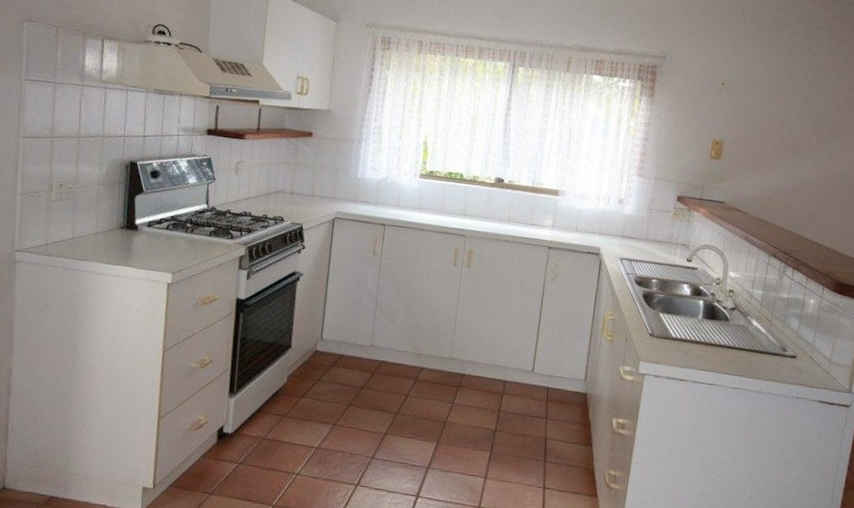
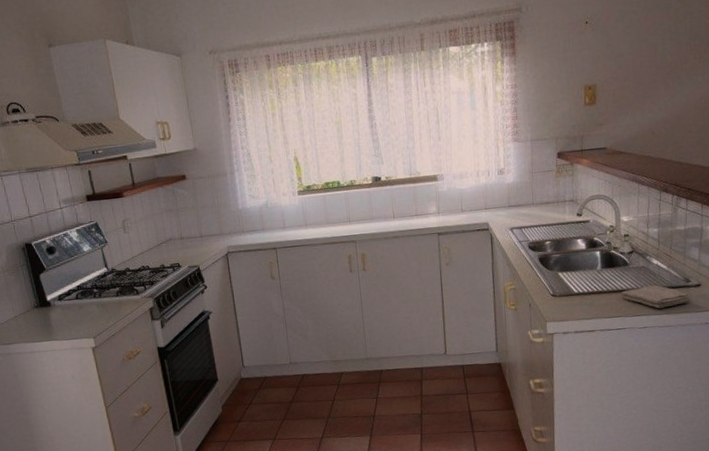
washcloth: none [717,346,784,373] -> present [620,285,690,309]

